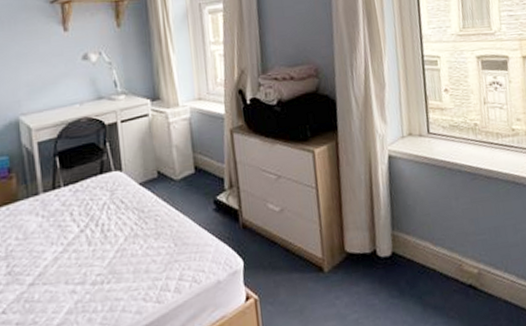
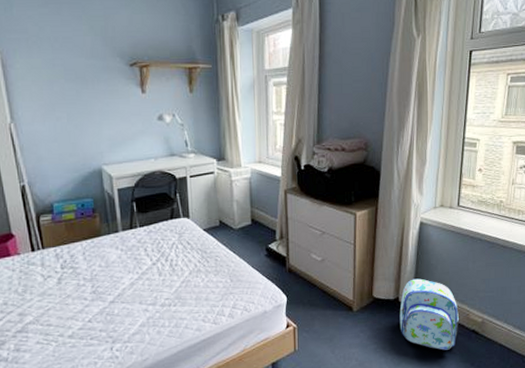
backpack: none [379,224,453,315] -> present [399,278,459,350]

